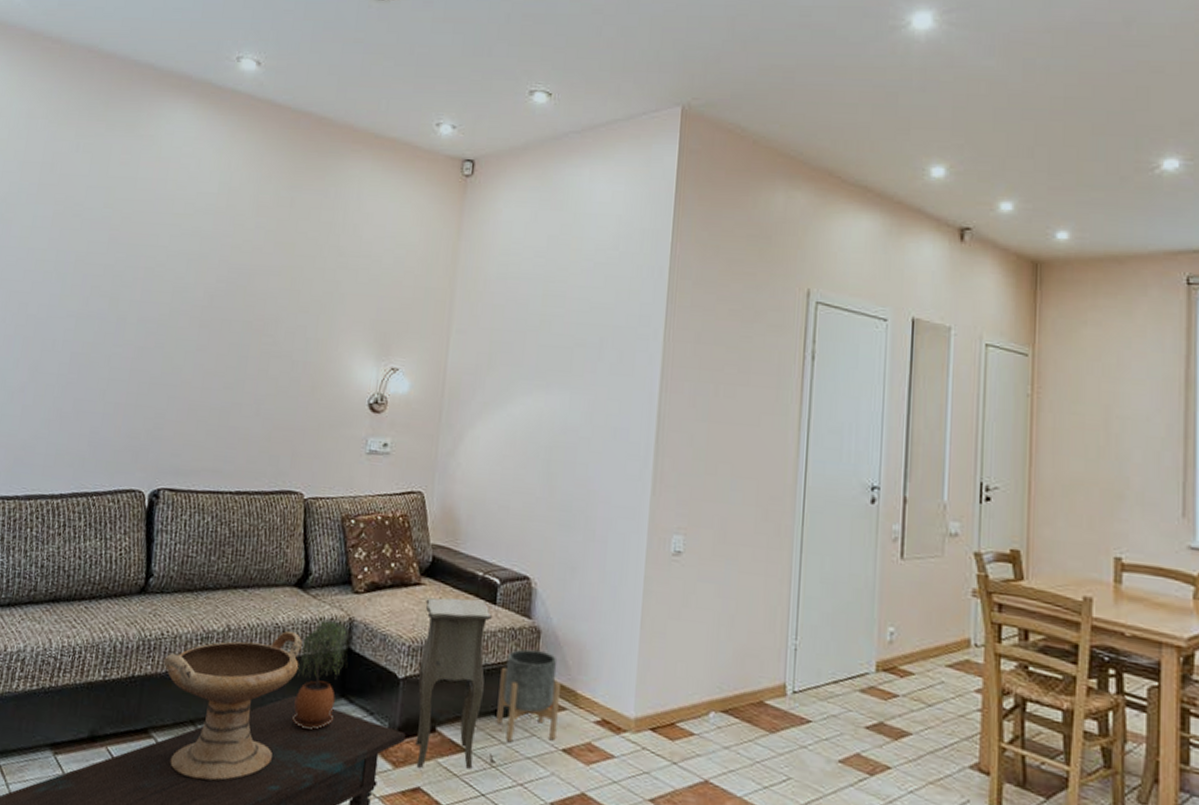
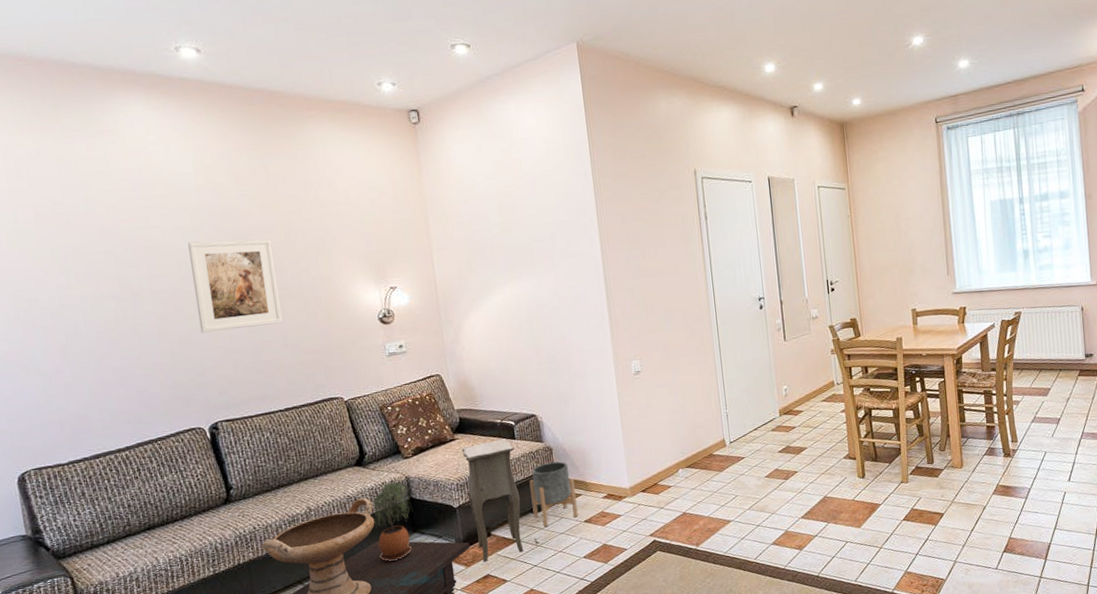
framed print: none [173,271,276,385] -> present [188,239,283,333]

